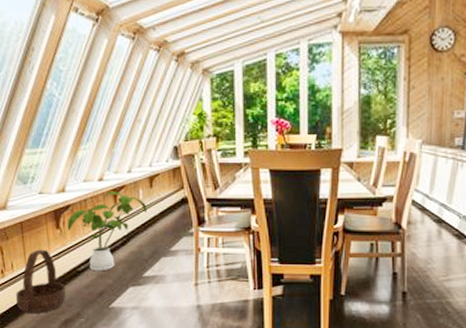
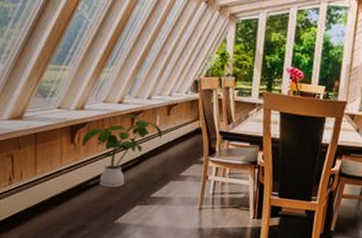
basket: present [16,249,66,313] -> none [22,161,72,222]

